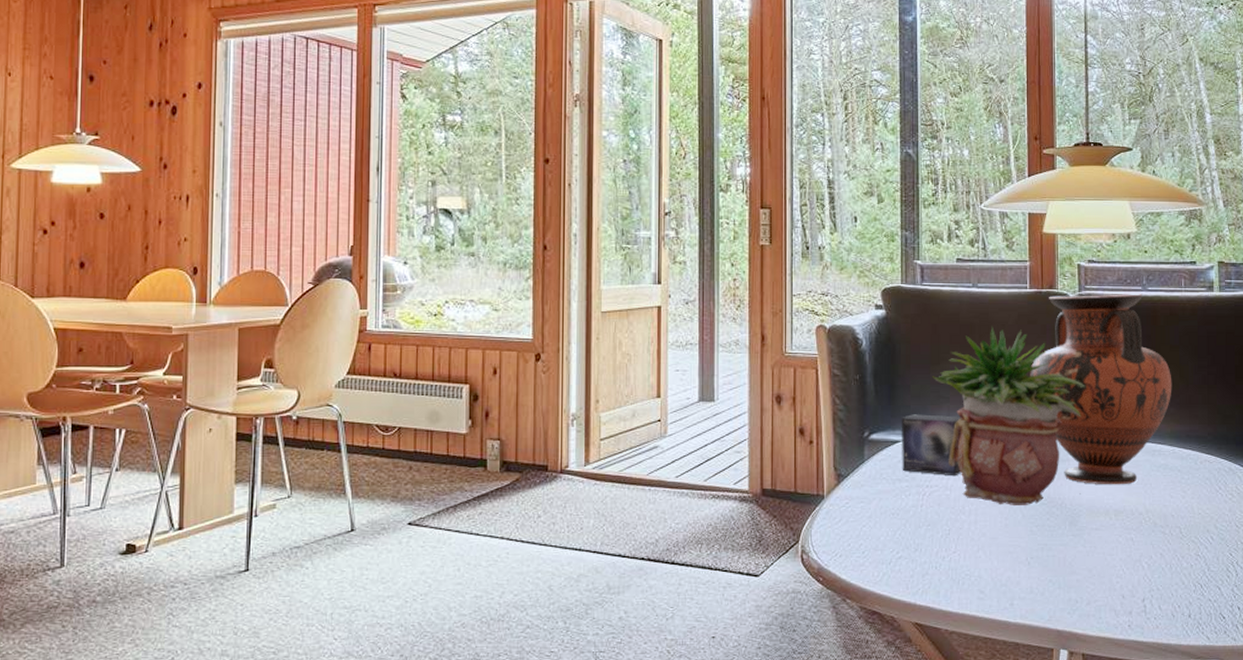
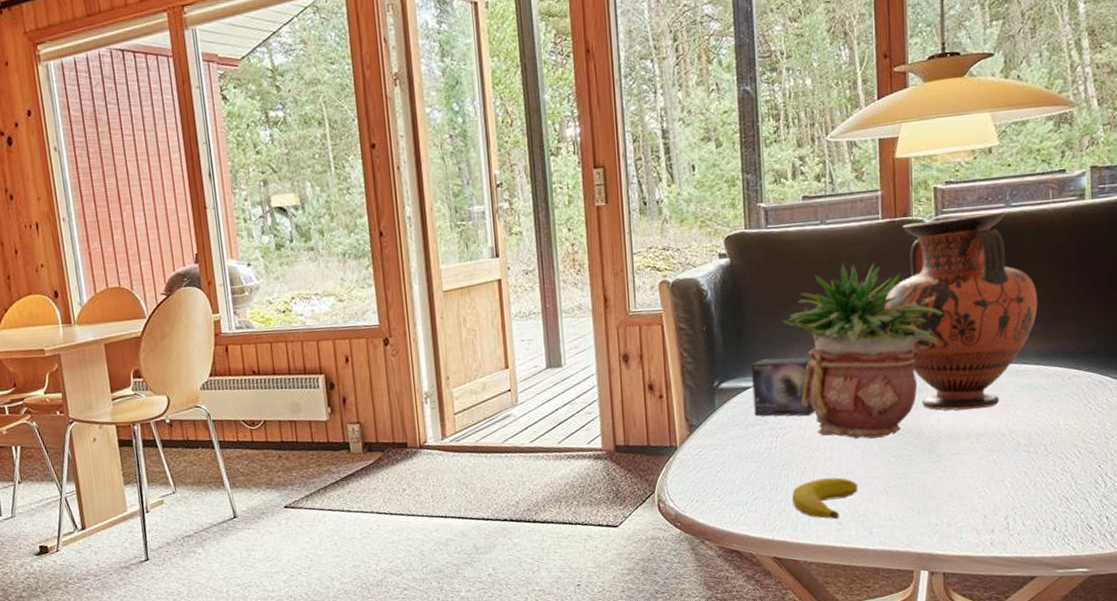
banana: none [935,543,1001,588] -> present [791,477,858,520]

